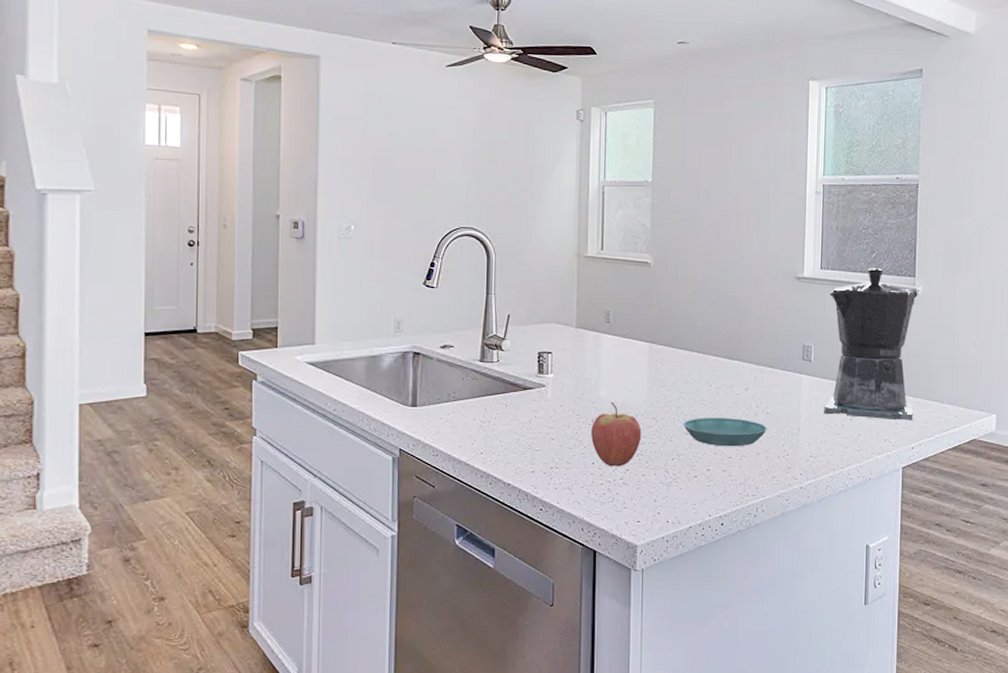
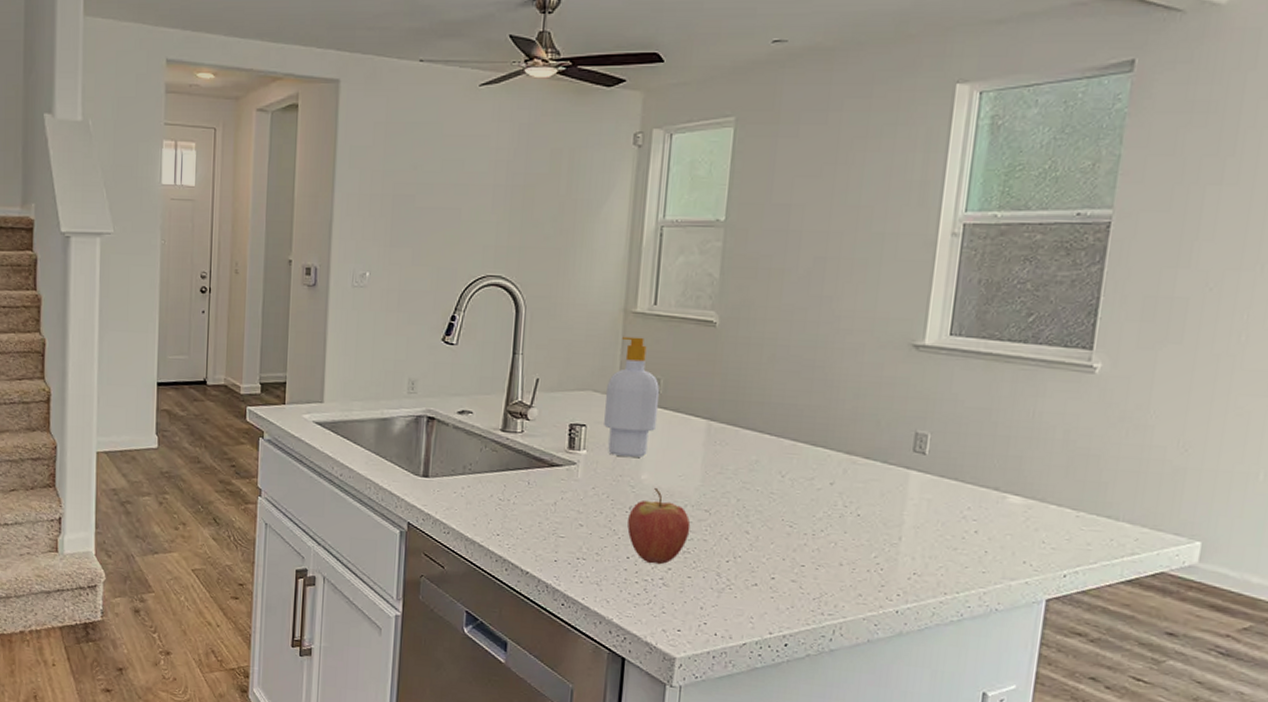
soap bottle: none [567,276,611,378] -> present [604,336,660,458]
saucer: present [683,417,767,447] -> none [744,514,856,554]
coffee maker: present [824,267,918,421] -> none [937,334,1094,541]

